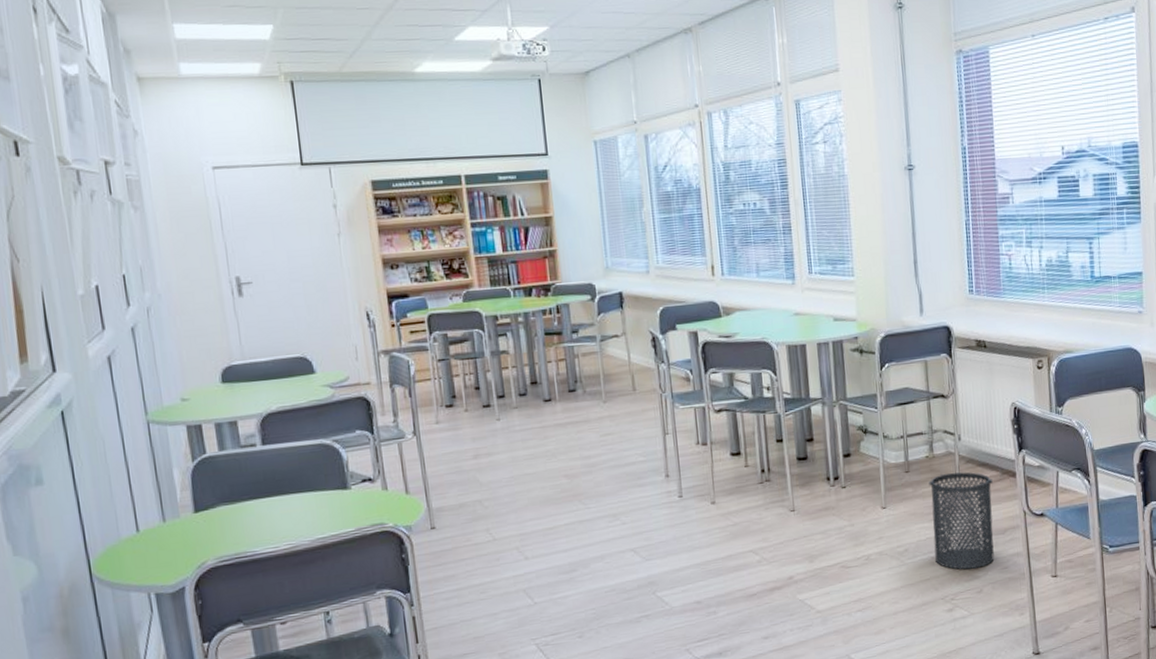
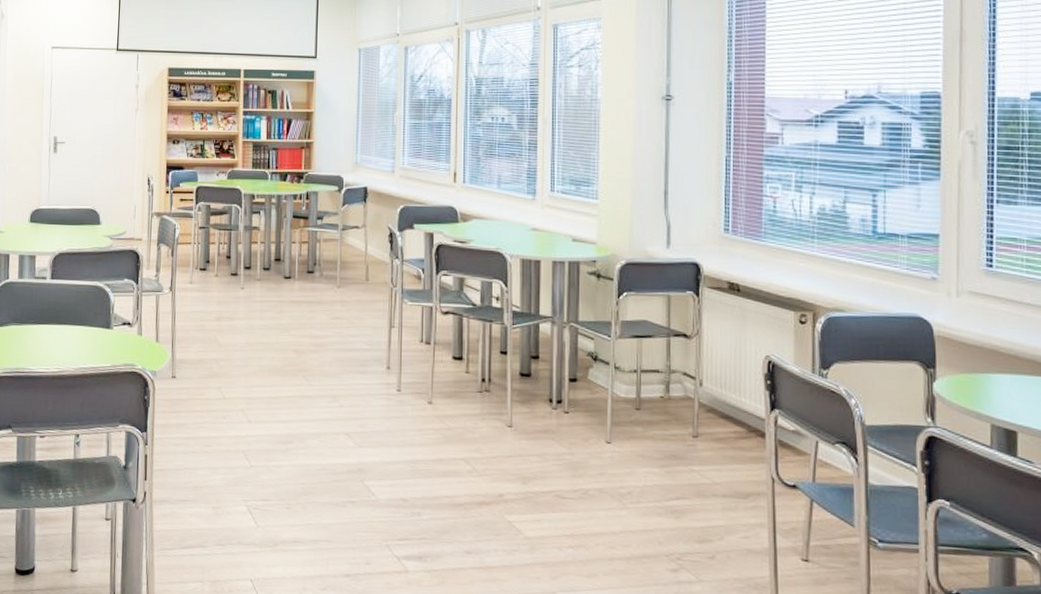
trash can: present [929,472,995,570] -> none [661,419,737,531]

